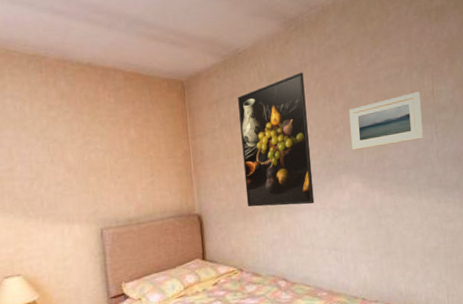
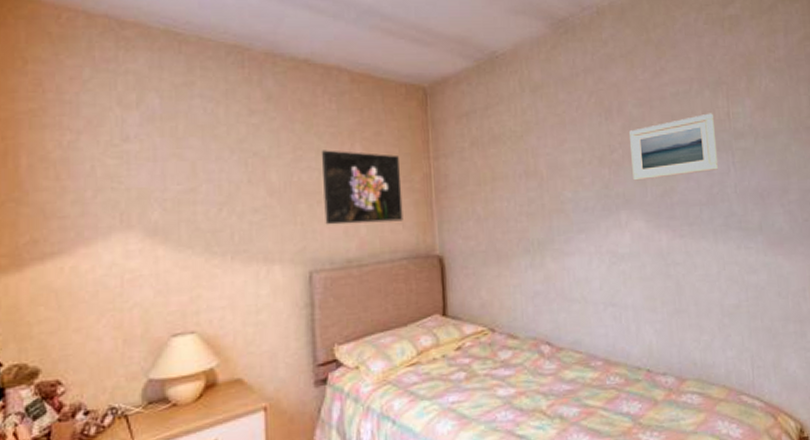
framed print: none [105,135,170,193] -> present [322,150,403,225]
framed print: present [237,72,314,207] -> none [492,83,587,248]

